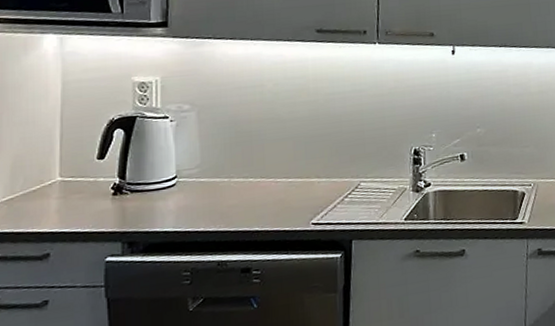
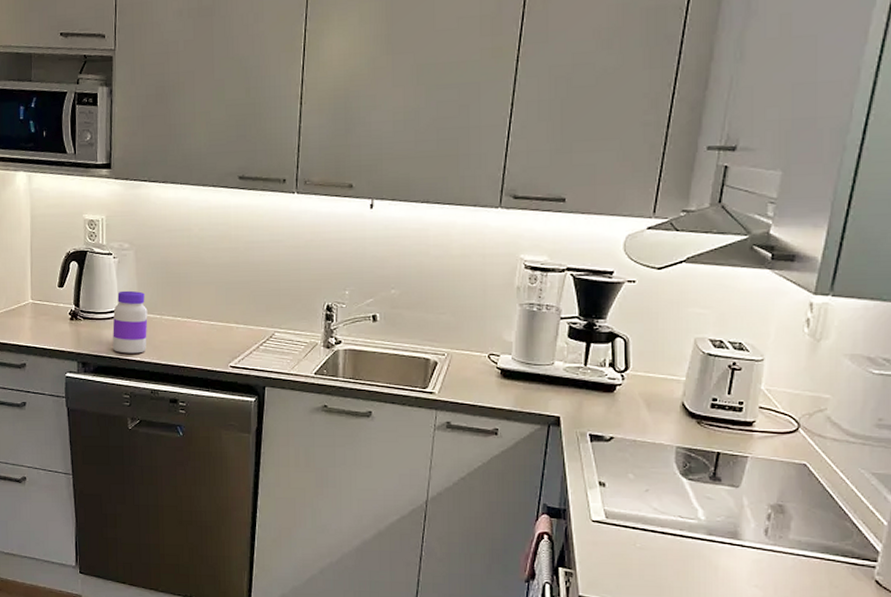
jar: none [168,155,213,226] -> present [112,290,148,354]

